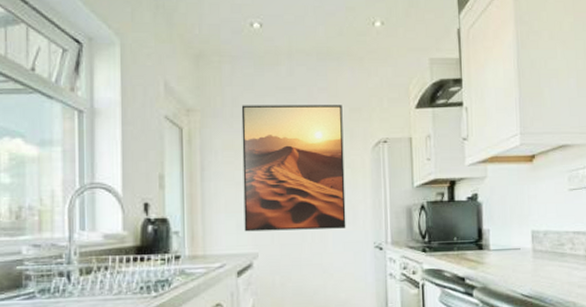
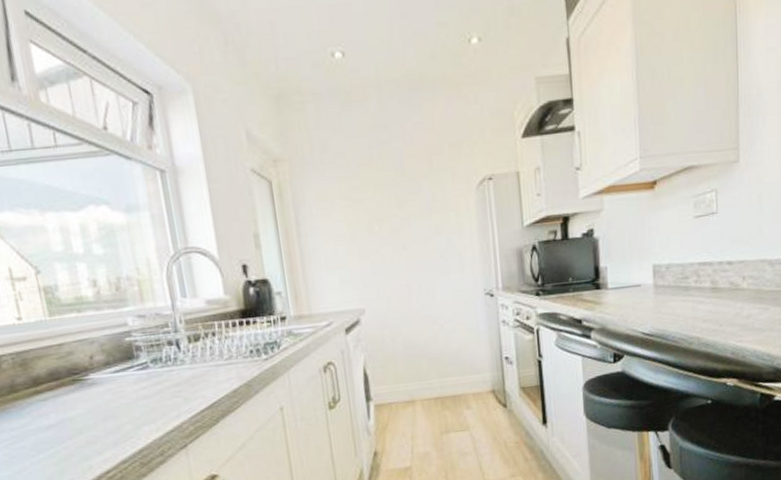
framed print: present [241,105,346,232] -> none [331,140,454,287]

